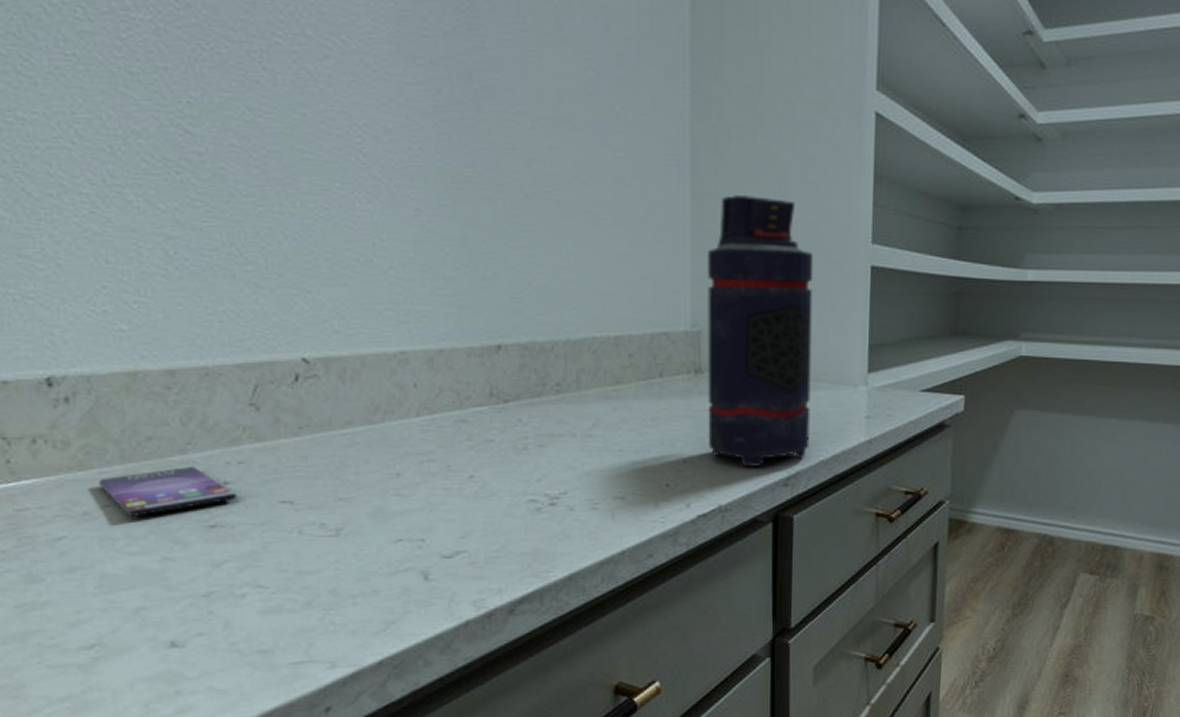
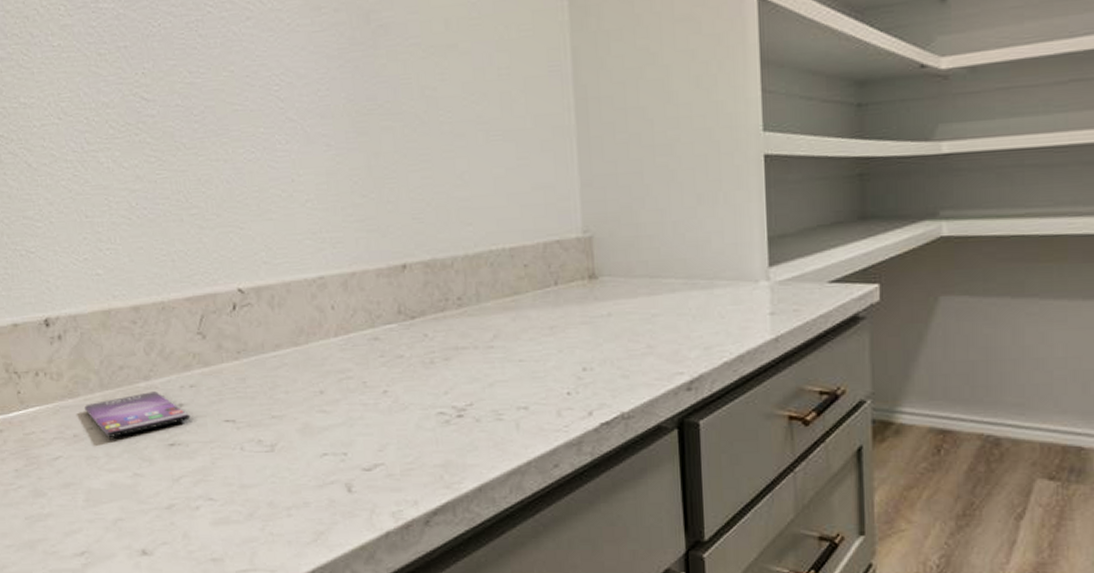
grenade: present [706,194,814,468] -> none [593,95,712,373]

